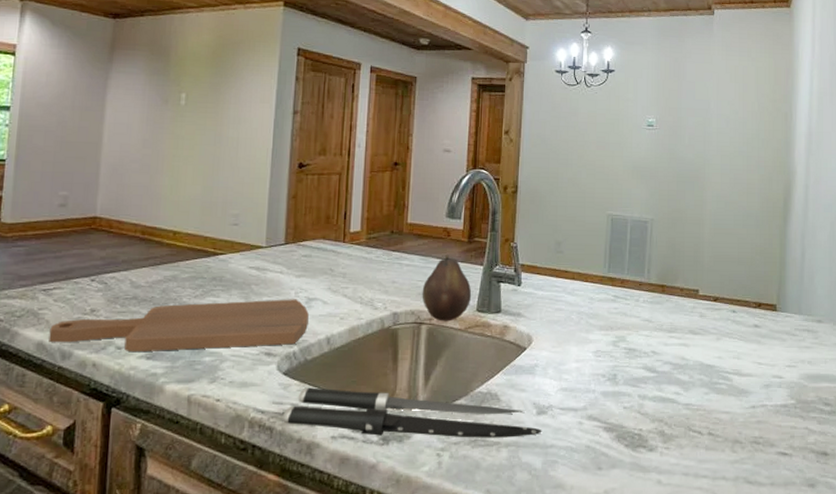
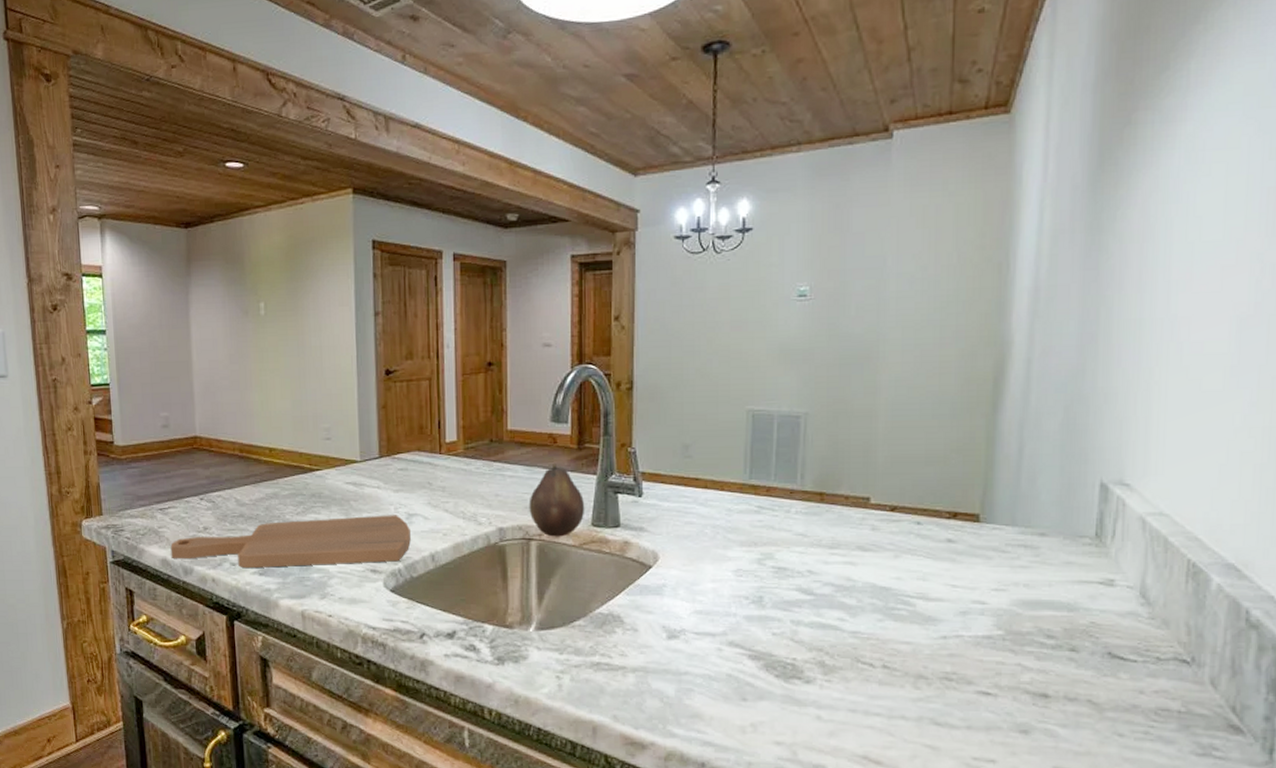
kitchen knife: present [282,387,542,438] -> none [393,605,674,662]

